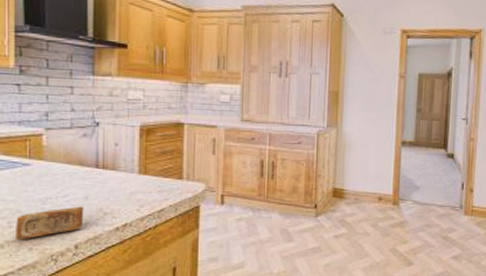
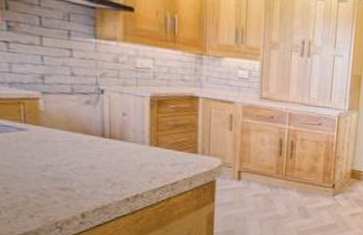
soap bar: present [14,206,84,241] -> none [12,175,90,207]

